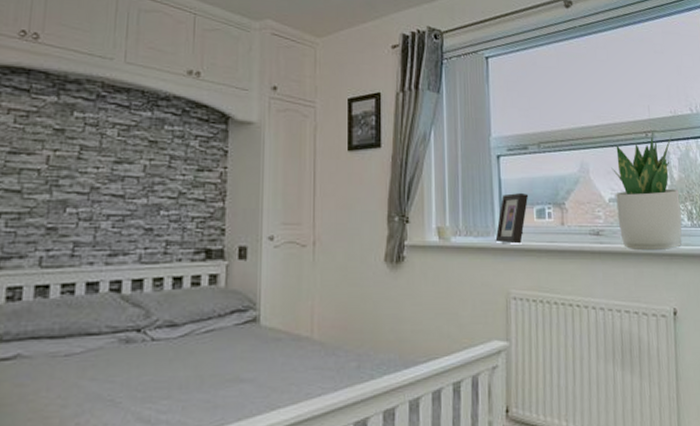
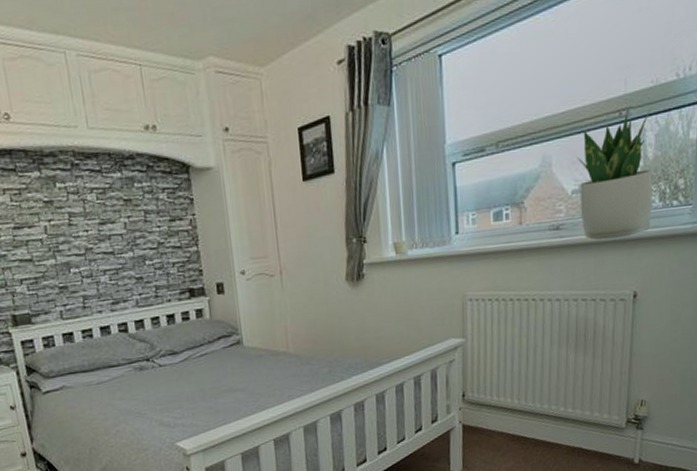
picture frame: present [495,192,529,244] -> none [451,197,486,250]

